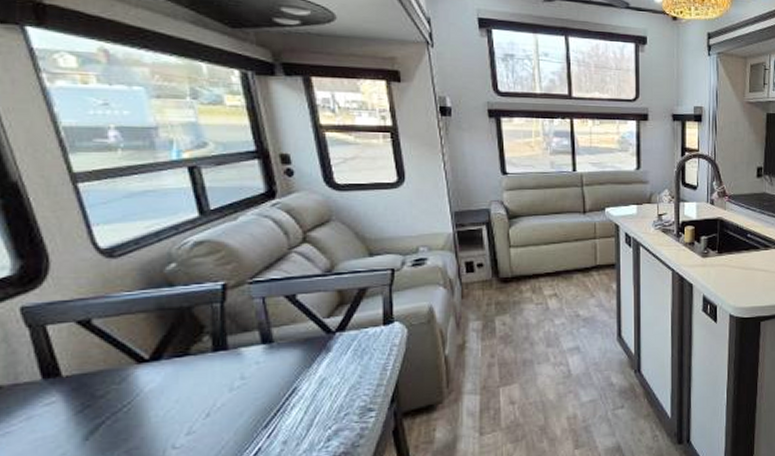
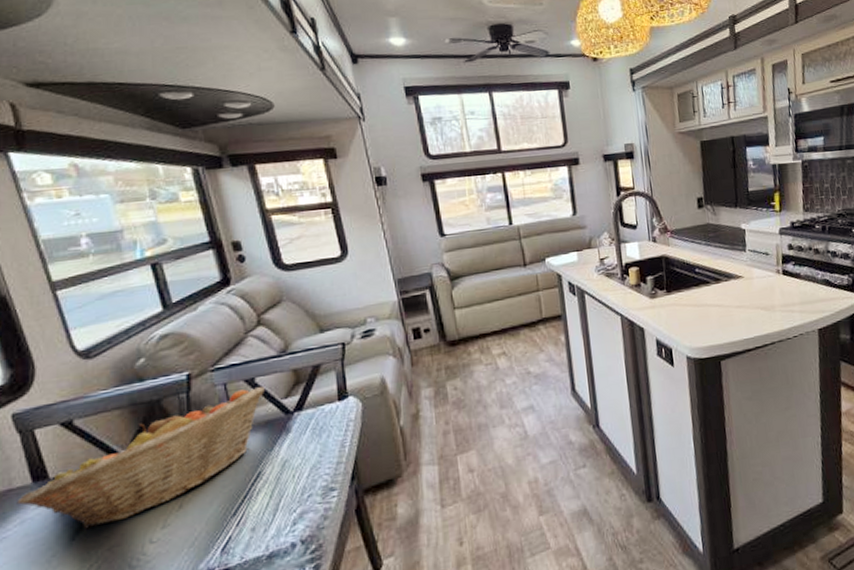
fruit basket: none [23,303,307,430] -> present [16,385,266,530]

